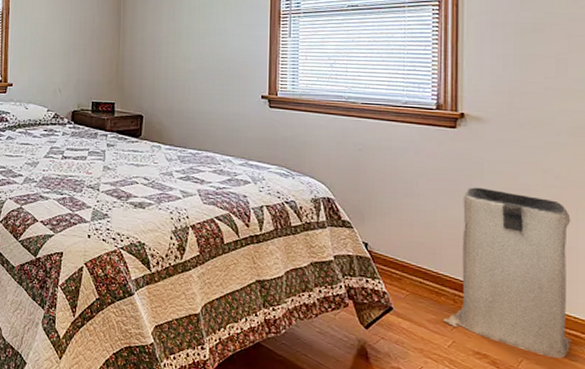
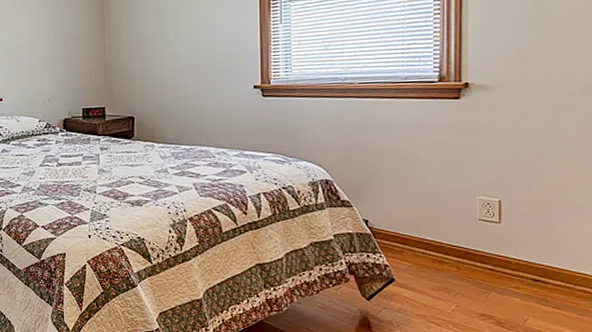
laundry basket: present [444,187,573,359] -> none [447,156,583,314]

